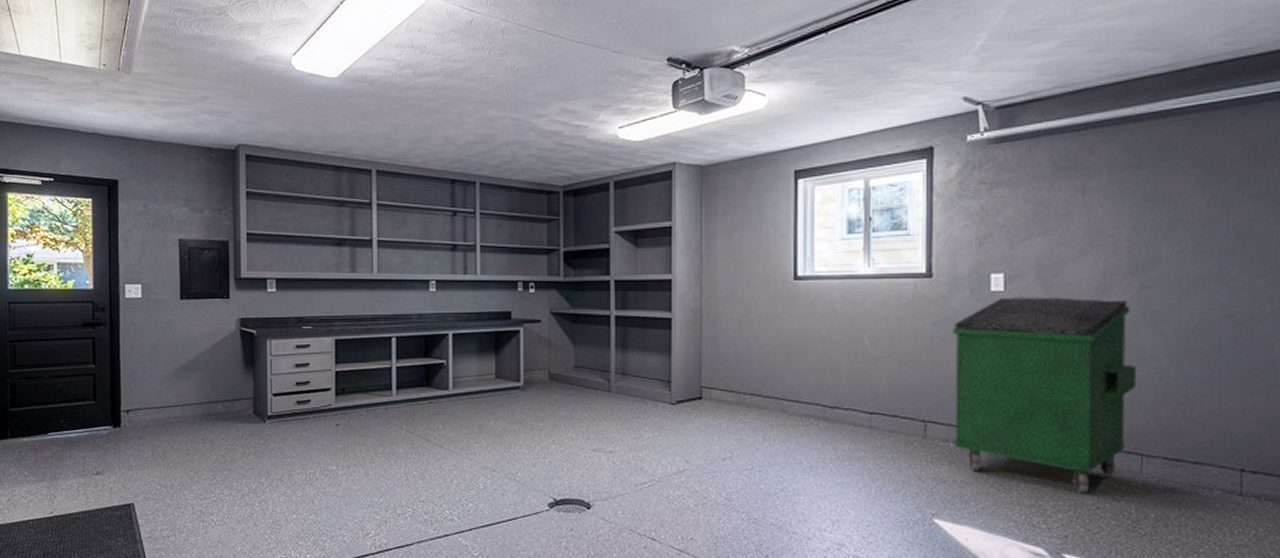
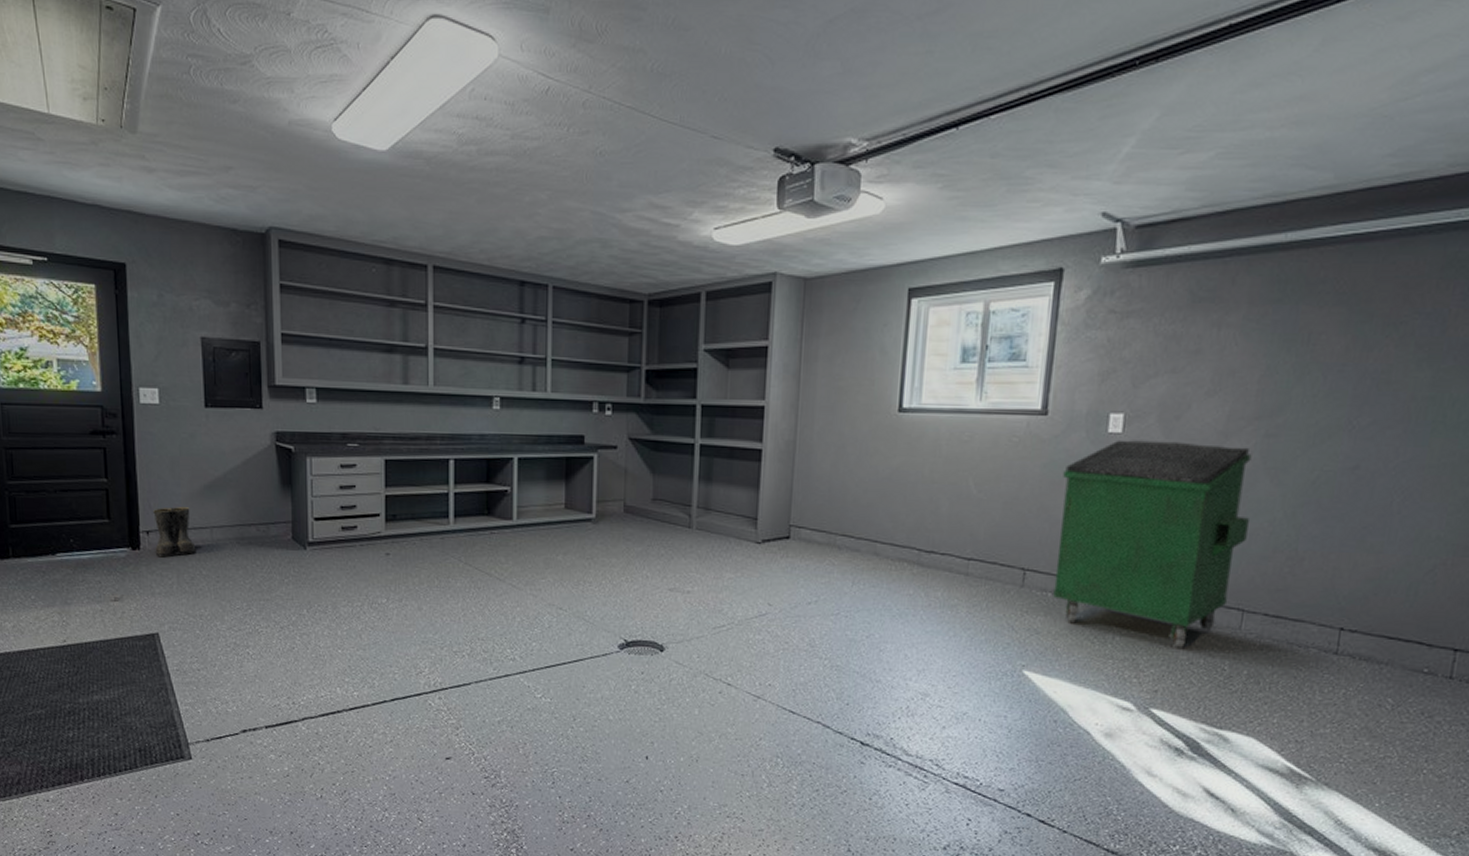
boots: none [133,388,169,434] -> present [153,507,196,558]

